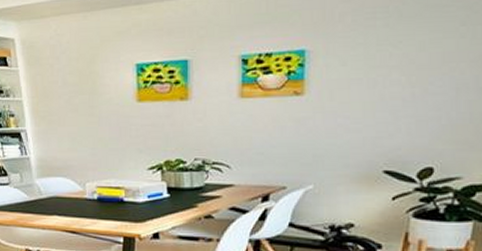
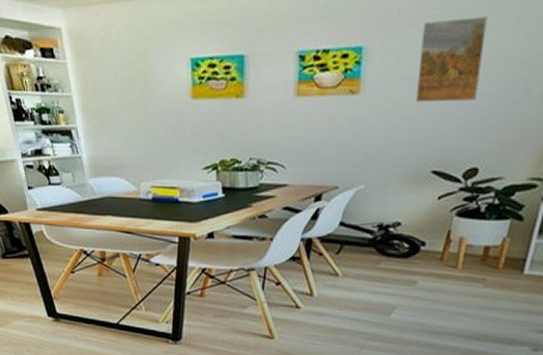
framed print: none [363,19,432,103] -> present [416,17,489,103]

